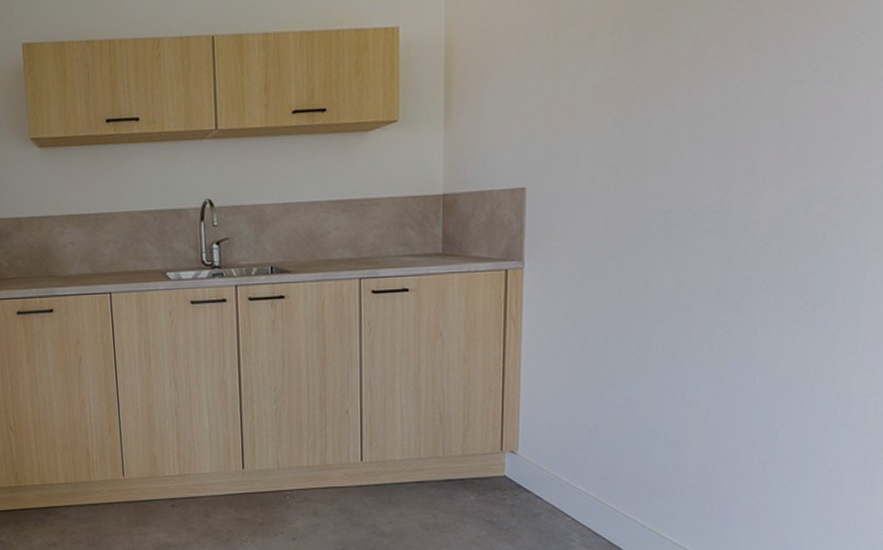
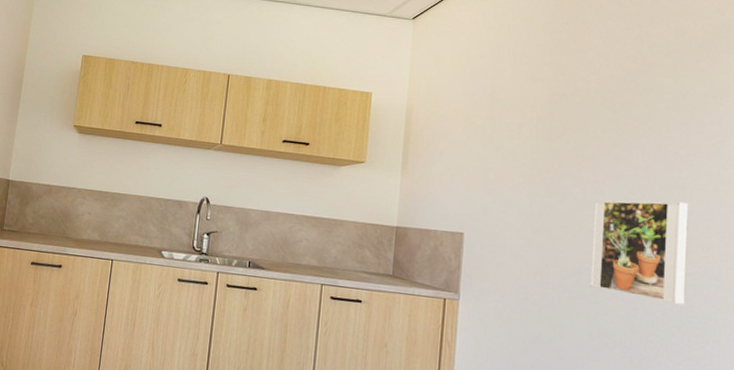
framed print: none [680,100,806,229] -> present [590,200,689,304]

